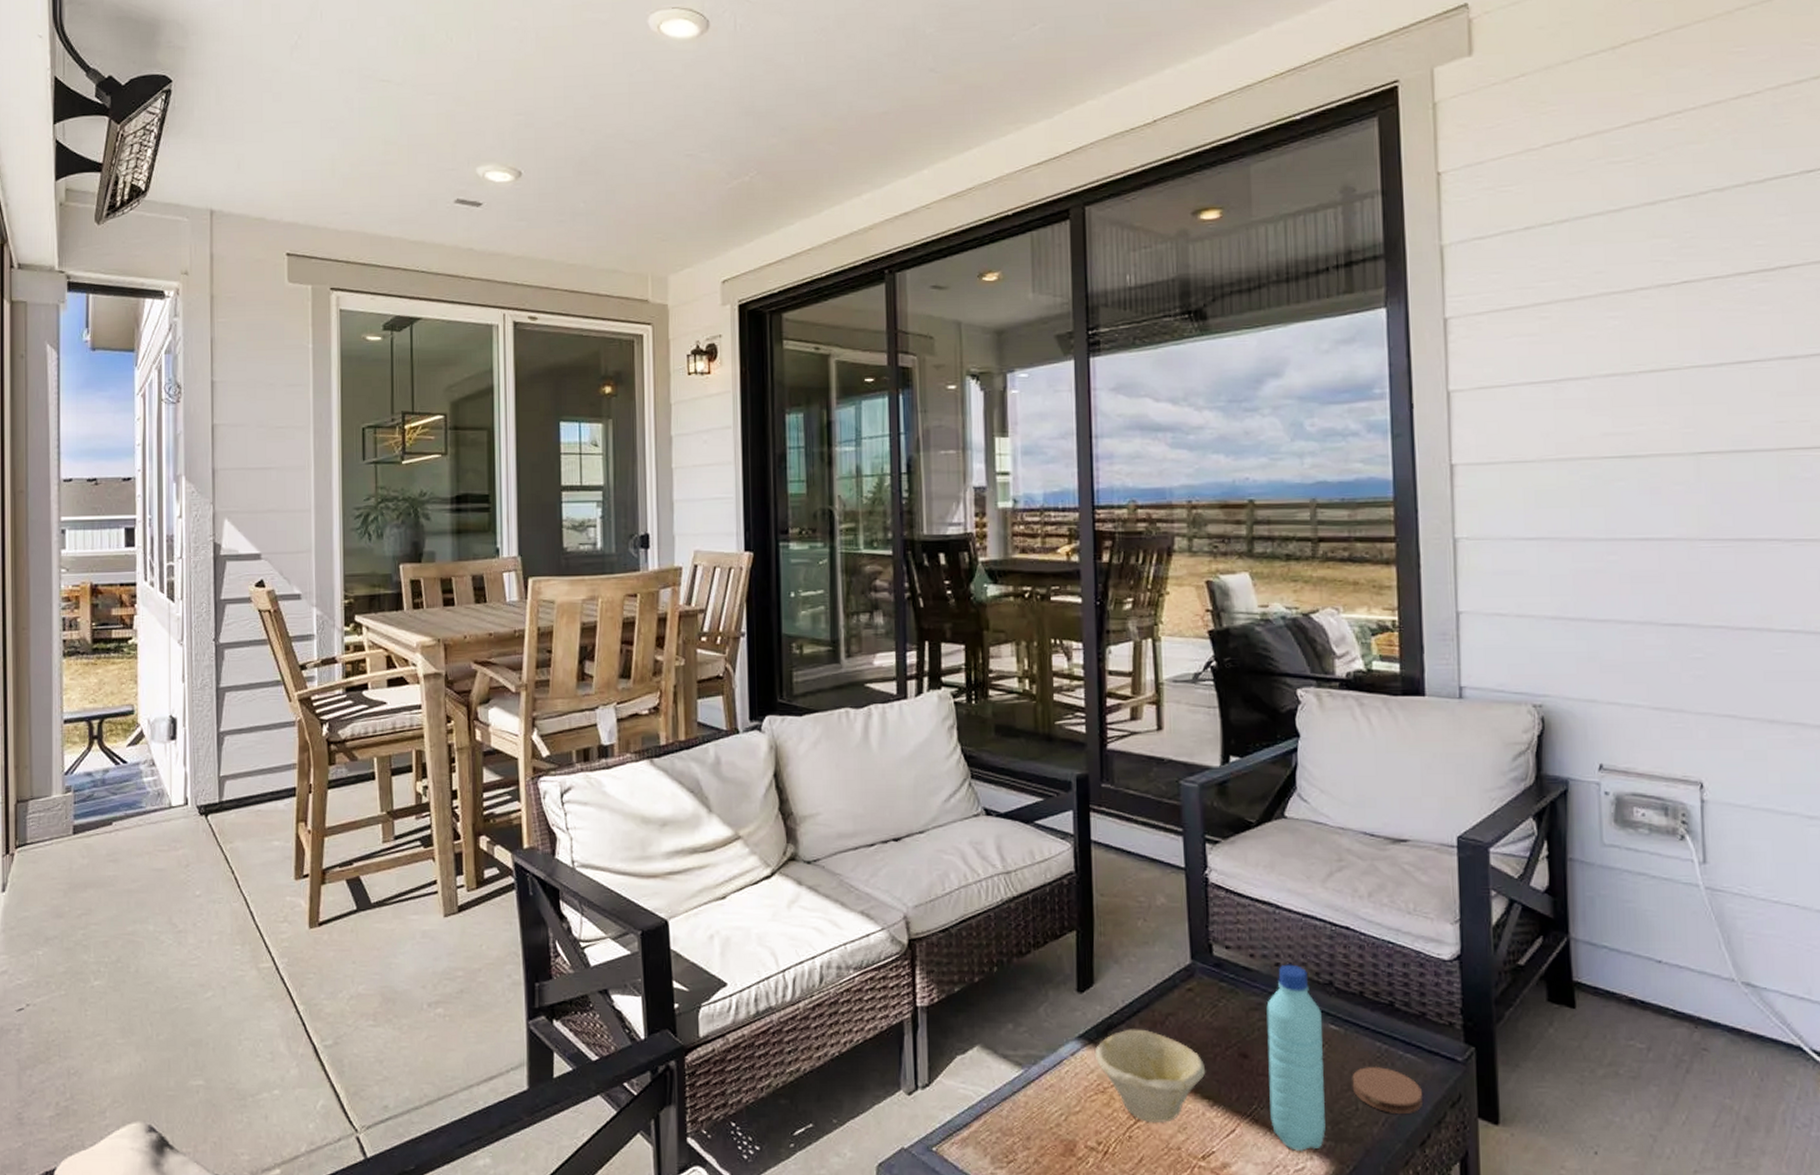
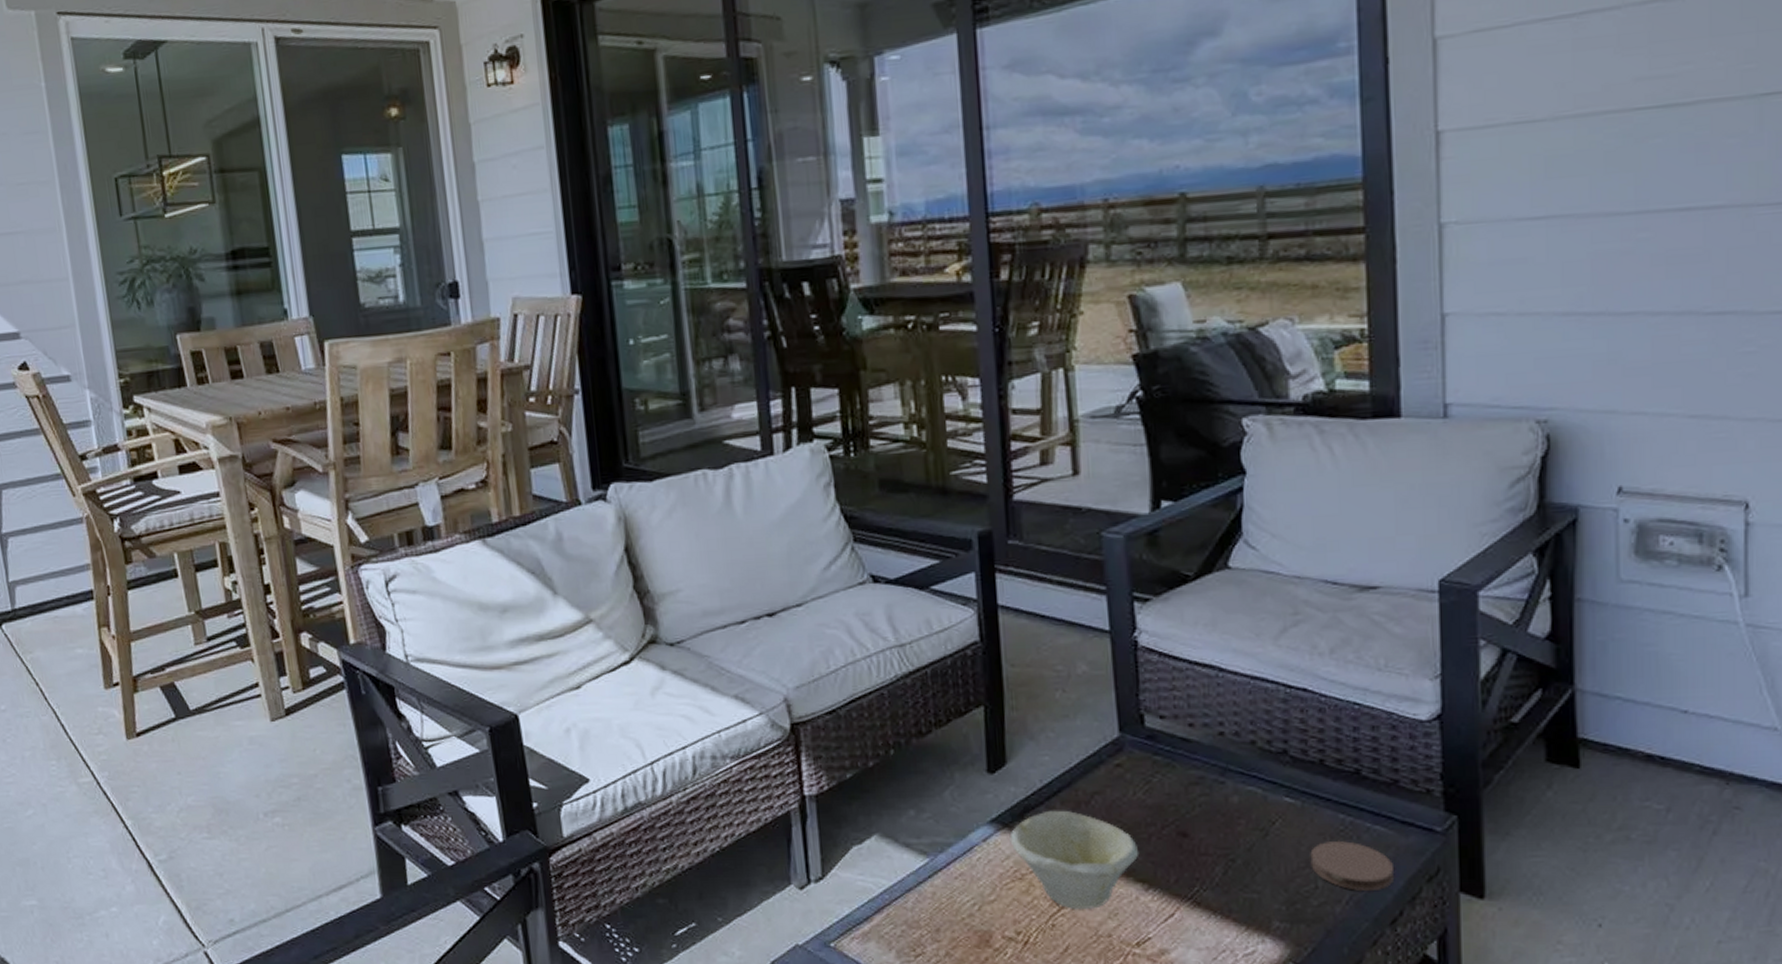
water bottle: present [1266,964,1326,1151] -> none [1209,732,1280,934]

